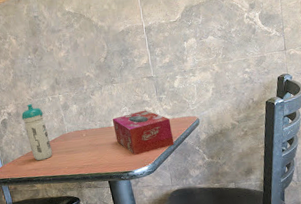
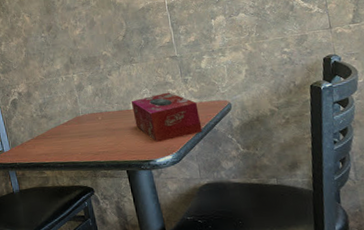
water bottle: present [21,104,52,160] -> none [33,83,65,144]

